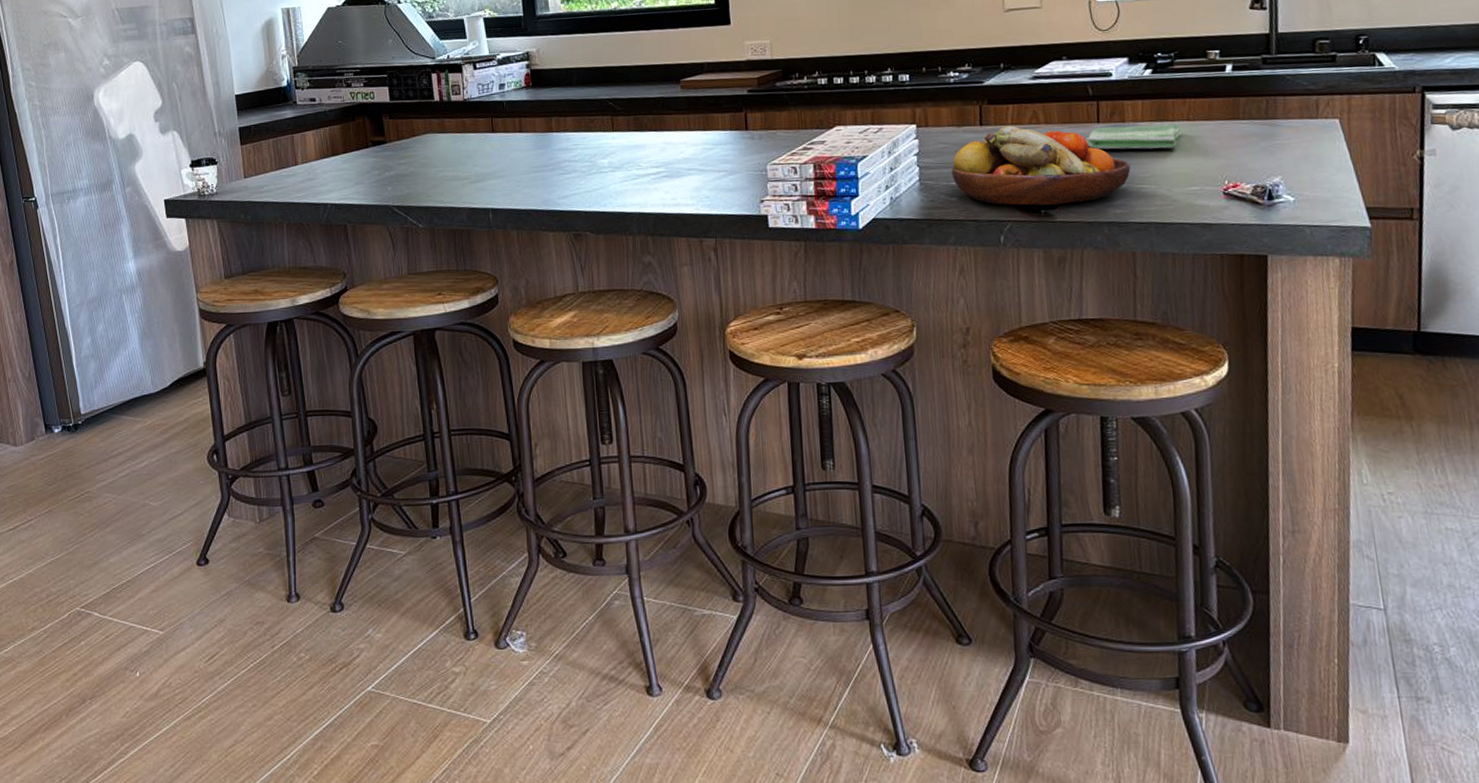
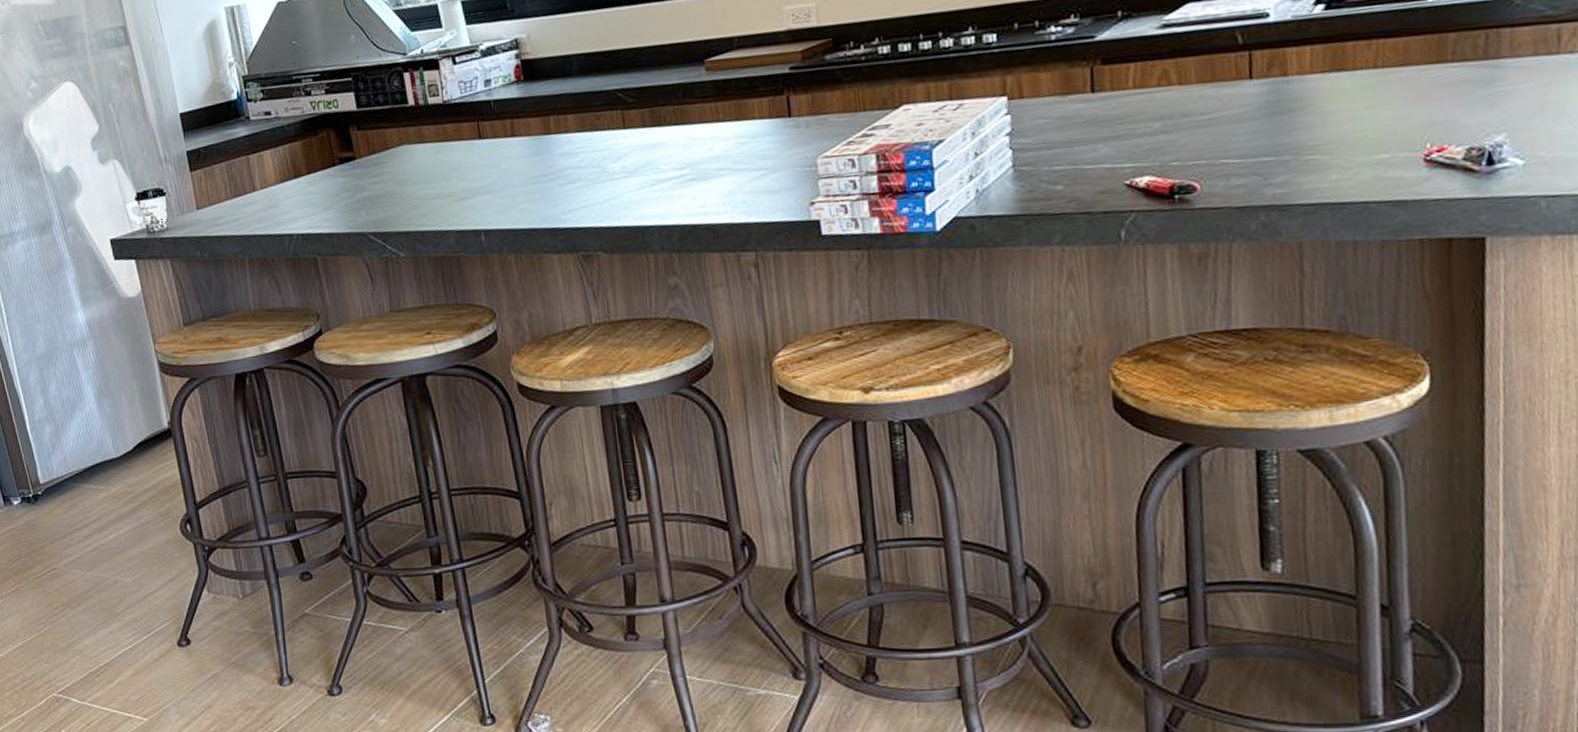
fruit bowl: present [951,125,1131,206] -> none [1054,89,1296,192]
dish towel: present [1085,123,1183,150] -> none [1233,73,1368,113]

